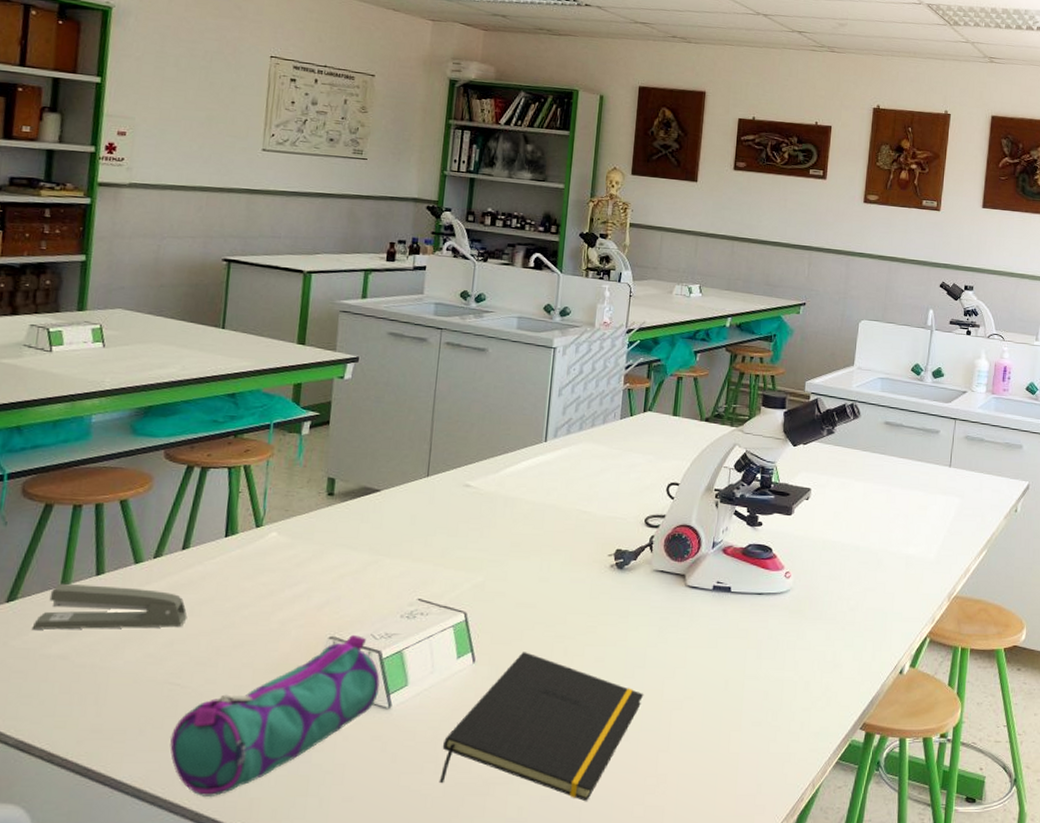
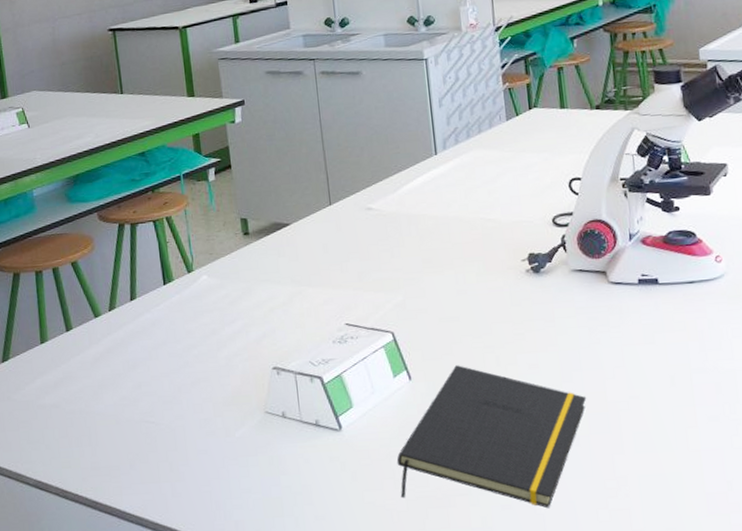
stapler: present [31,583,188,630] -> none [26,339,148,384]
pencil case: present [170,634,380,798] -> none [157,363,328,522]

